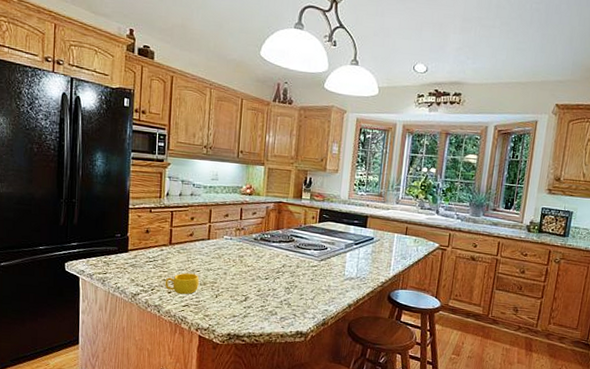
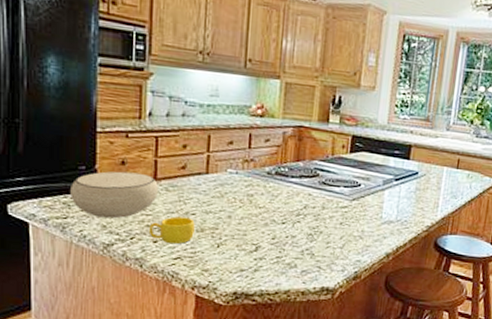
bowl: none [109,238,173,274] -> present [70,171,158,219]

